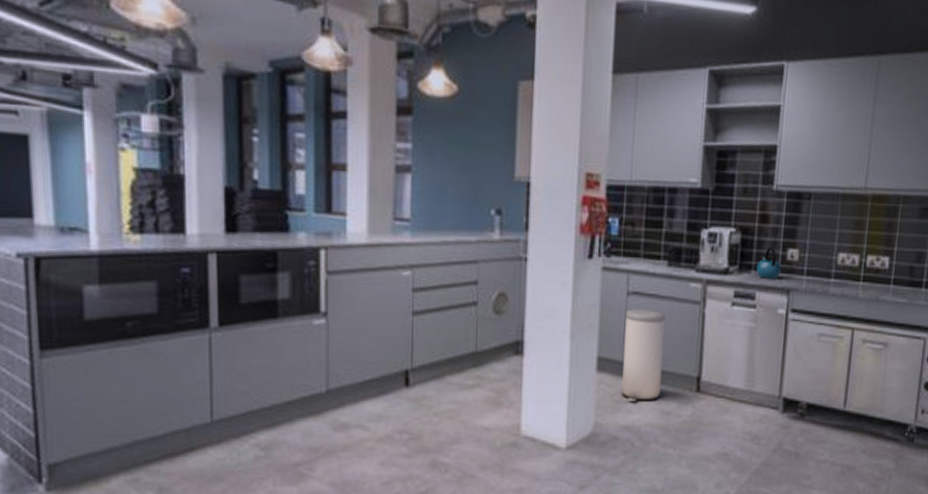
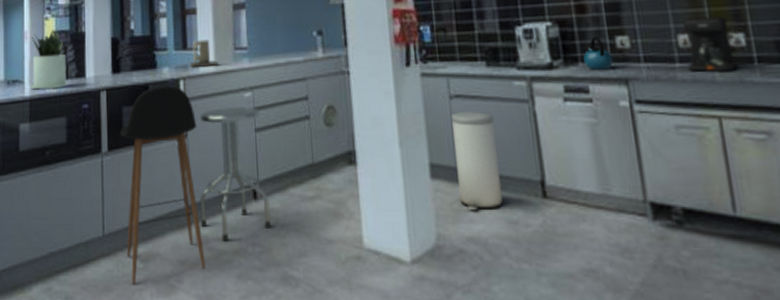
planter: none [97,168,162,245] -> present [29,31,70,90]
bar stool: none [235,254,343,474] -> present [119,85,206,285]
paper towel roll: none [334,203,372,237] -> present [190,40,219,68]
bar stool: none [339,284,423,428] -> present [199,106,271,241]
coffee maker: none [839,238,880,290] -> present [682,15,737,72]

